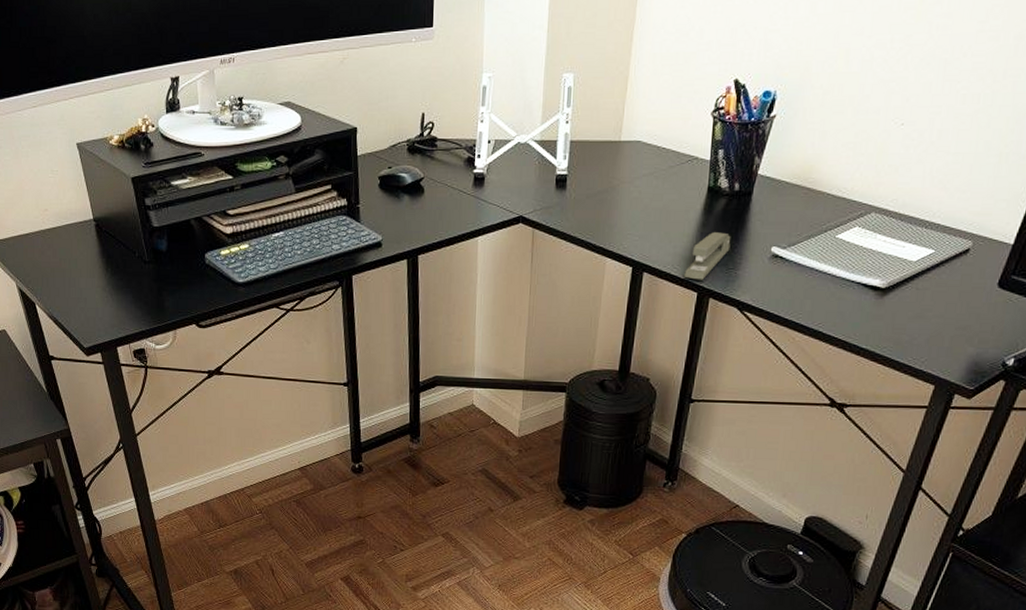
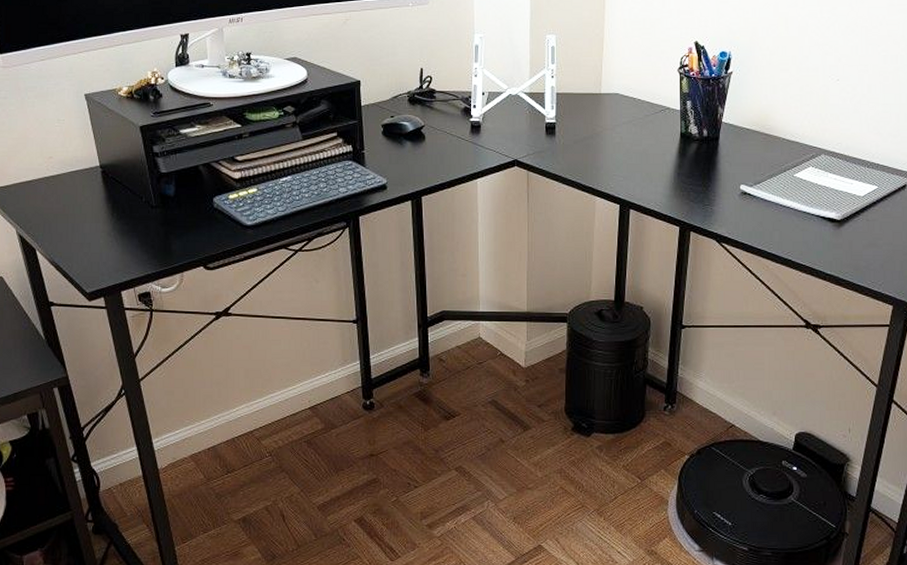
stapler: present [684,232,731,280] -> none [666,173,705,216]

